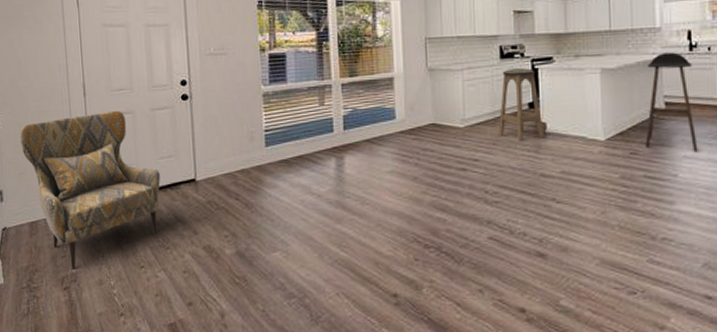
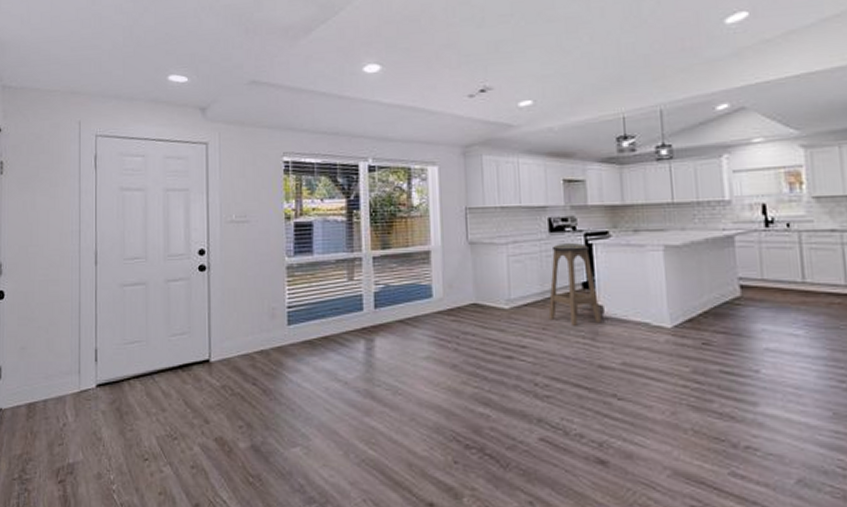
armchair: present [20,110,160,269] -> none [25,281,171,460]
bar stool: present [645,52,698,152] -> none [718,228,782,345]

